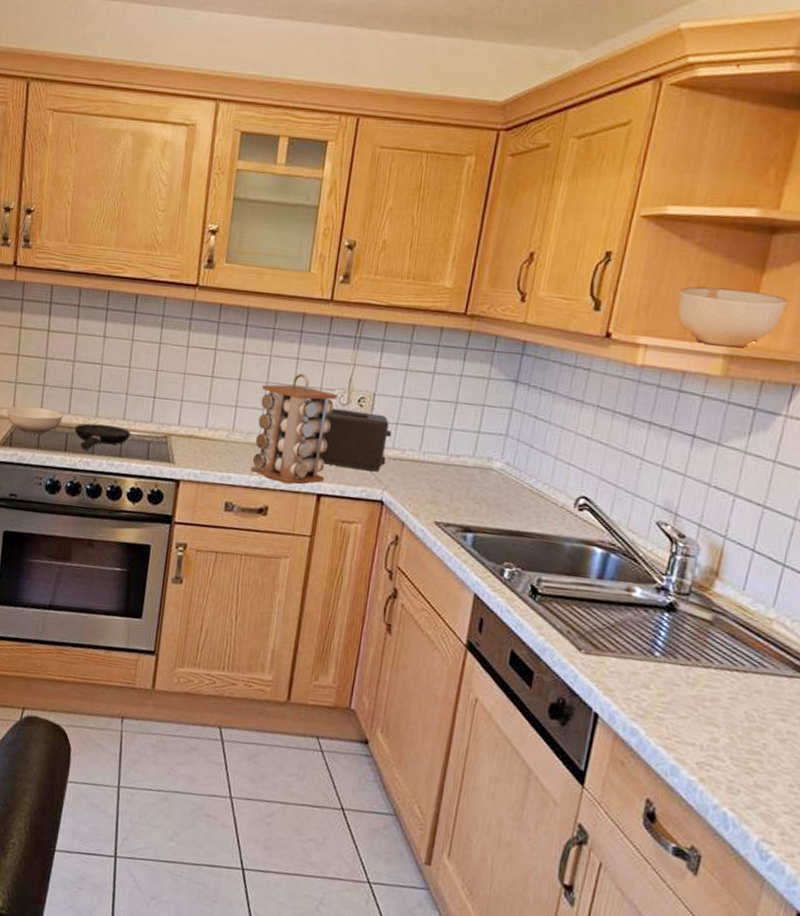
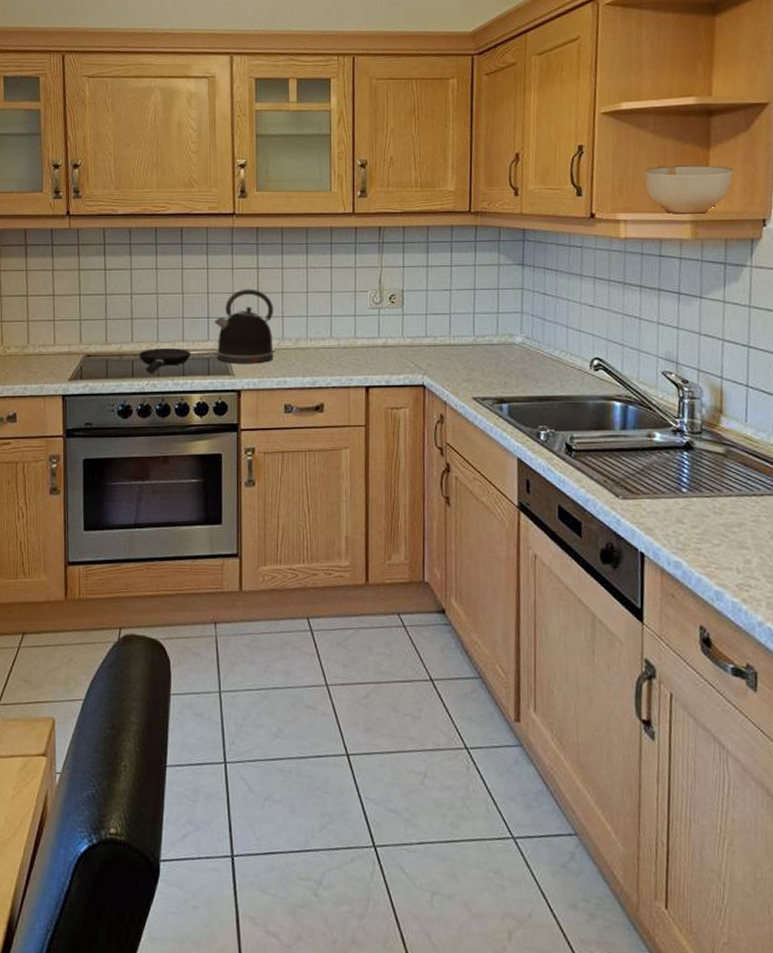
bowl: present [6,406,64,435] -> none [74,340,128,365]
kettle: none [158,370,228,454] -> present [214,289,276,364]
spice rack: present [251,373,337,485] -> none [303,280,370,380]
toaster: present [312,409,393,472] -> none [356,308,424,360]

